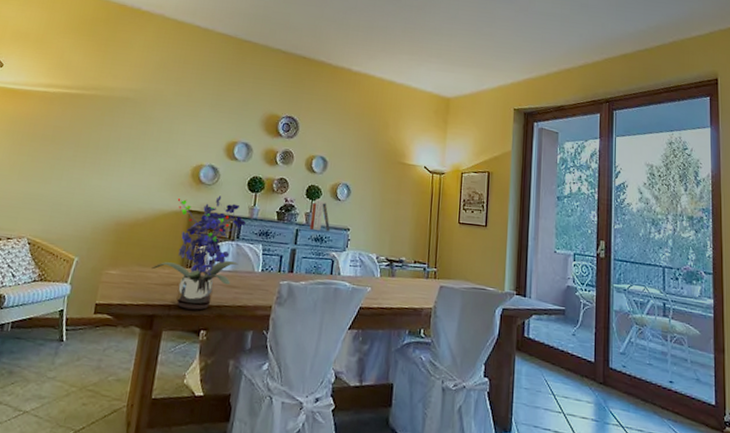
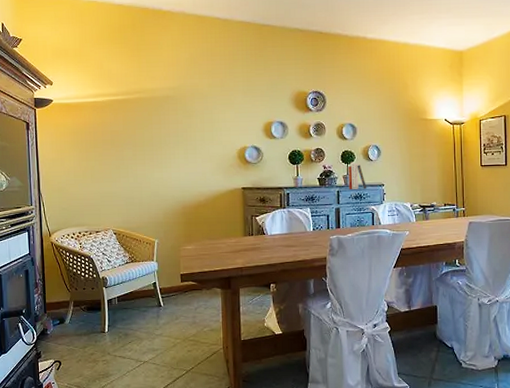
flower arrangement: present [151,196,246,310] -> none [220,171,293,269]

